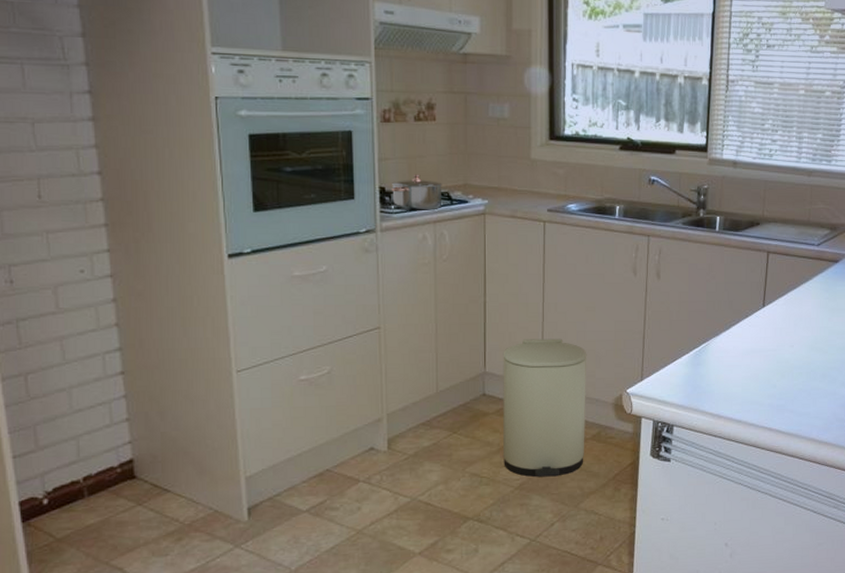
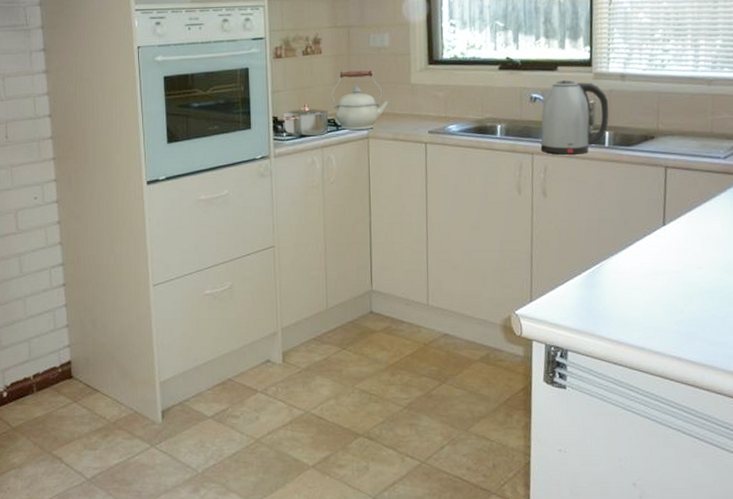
kettle: none [445,141,508,206] -> present [330,70,389,131]
pedal bin: present [503,338,587,477] -> none [388,258,474,398]
kettle: none [656,163,721,238] -> present [540,79,609,155]

